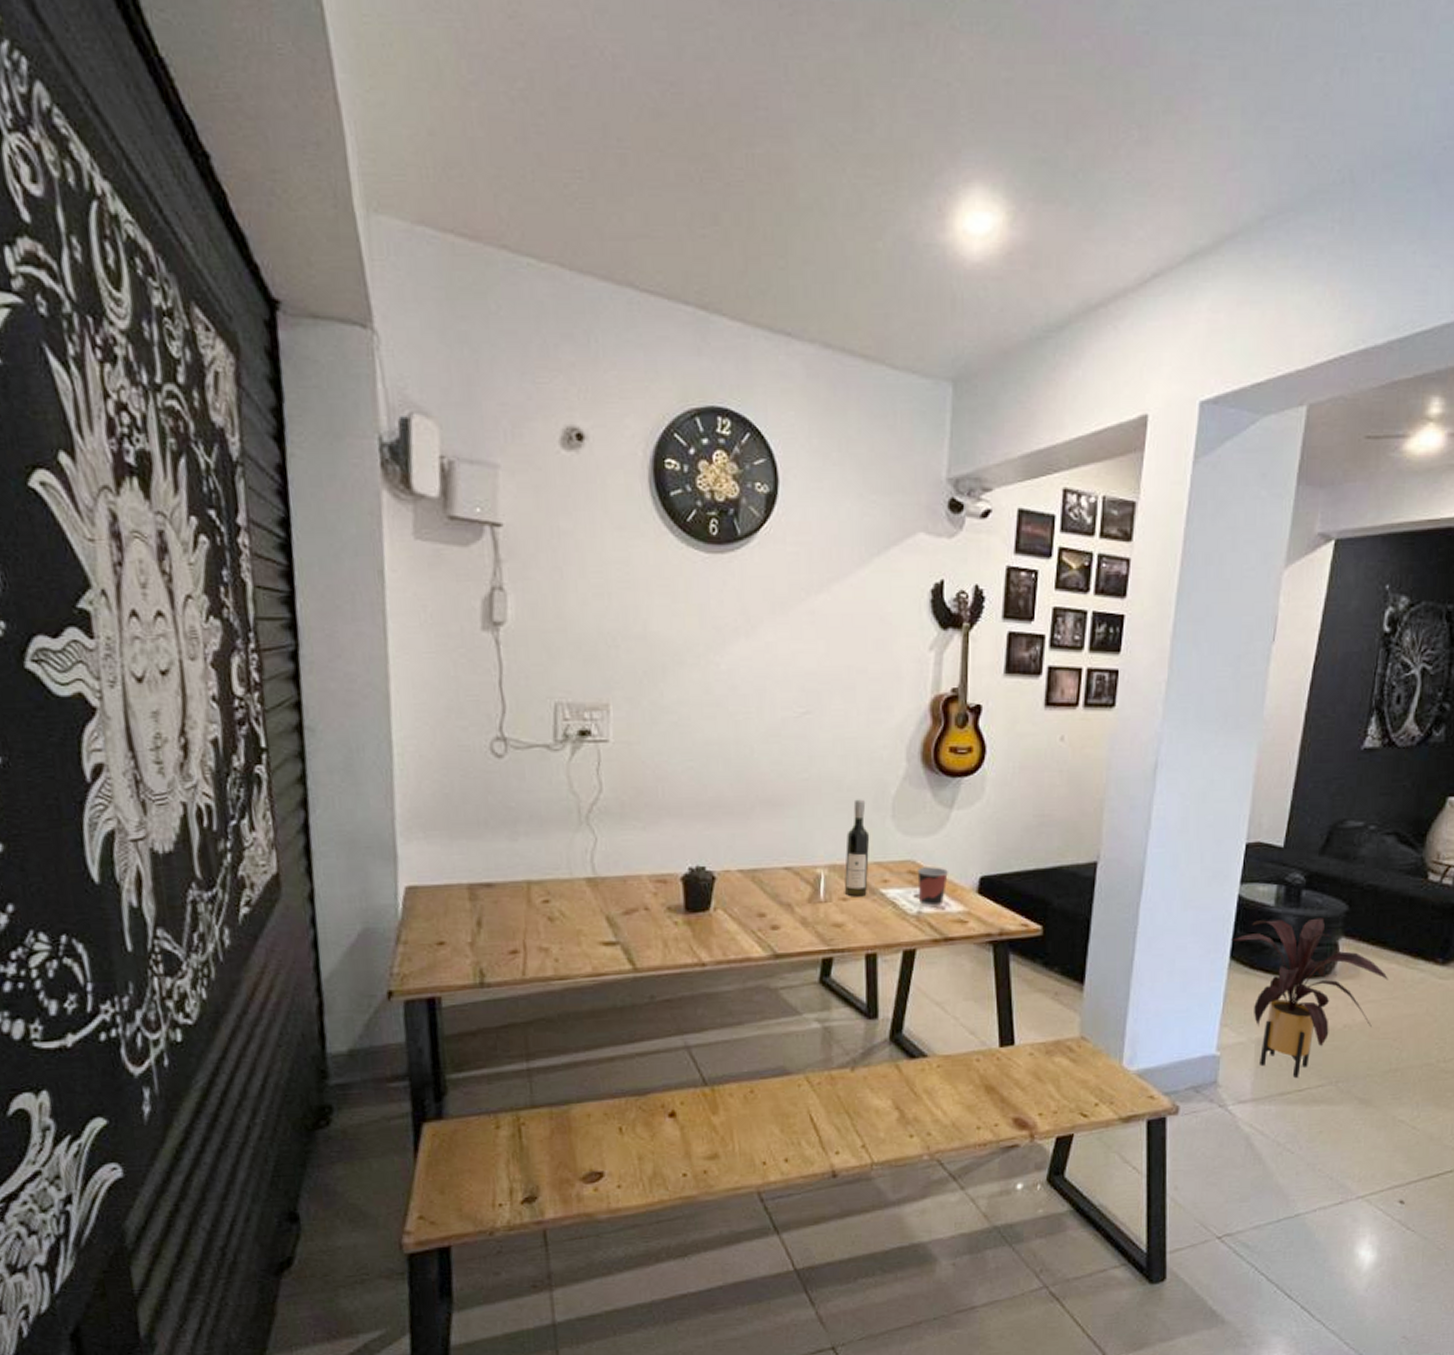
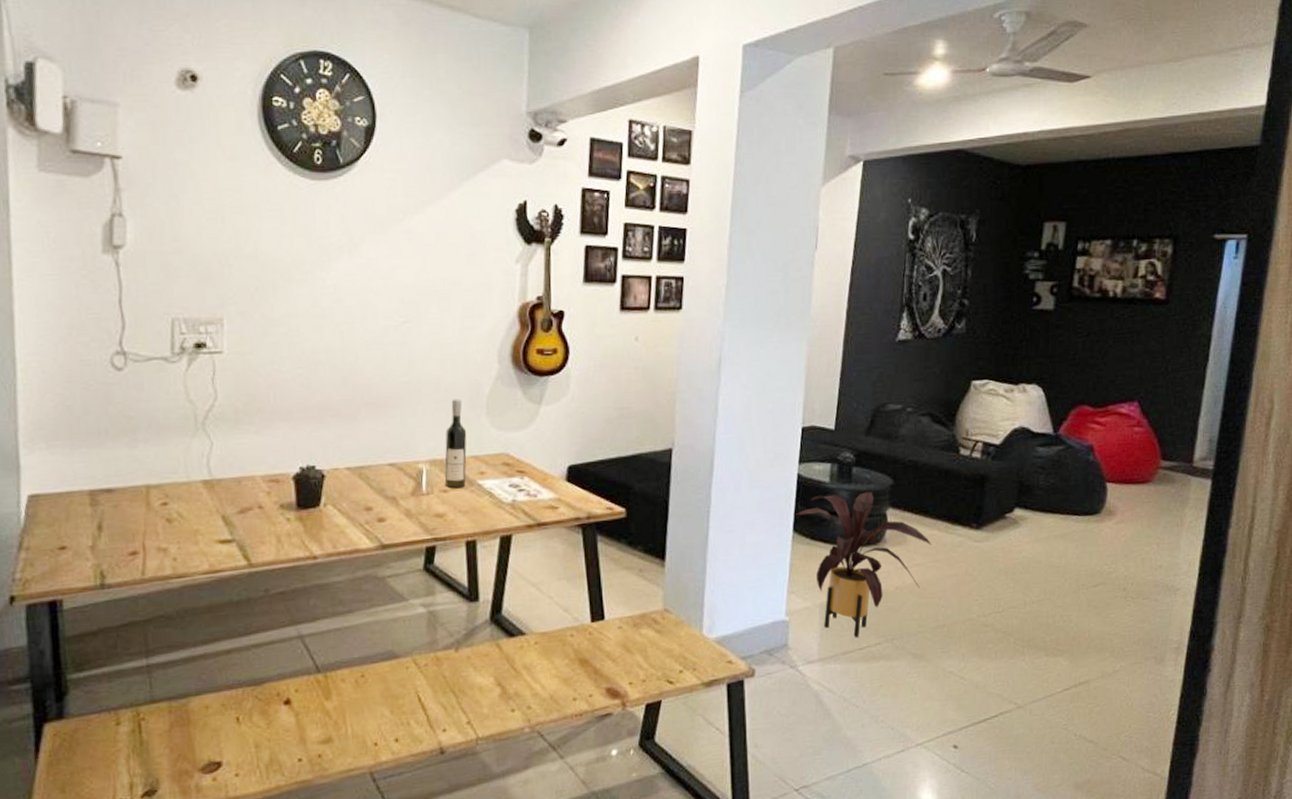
cup: present [917,867,948,908] -> none [511,458,539,496]

